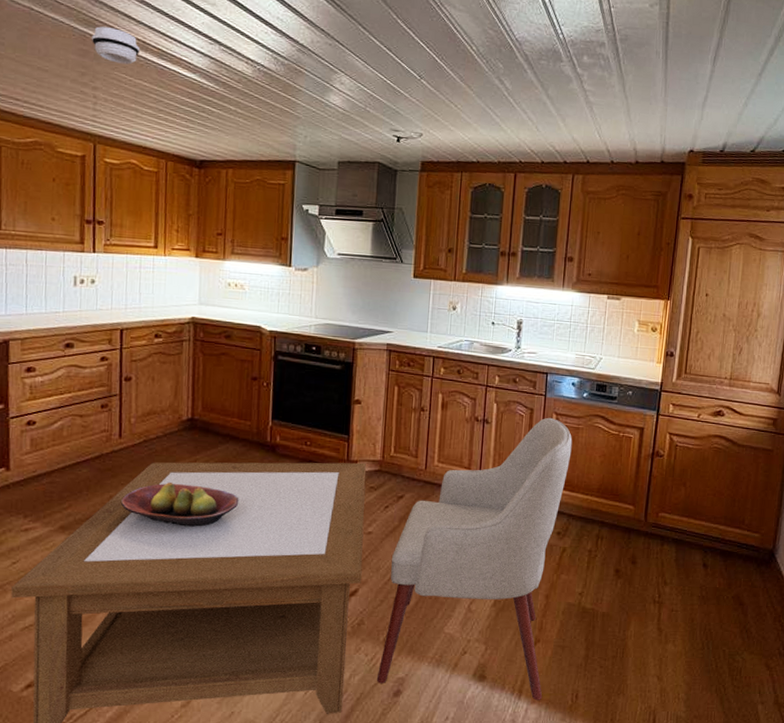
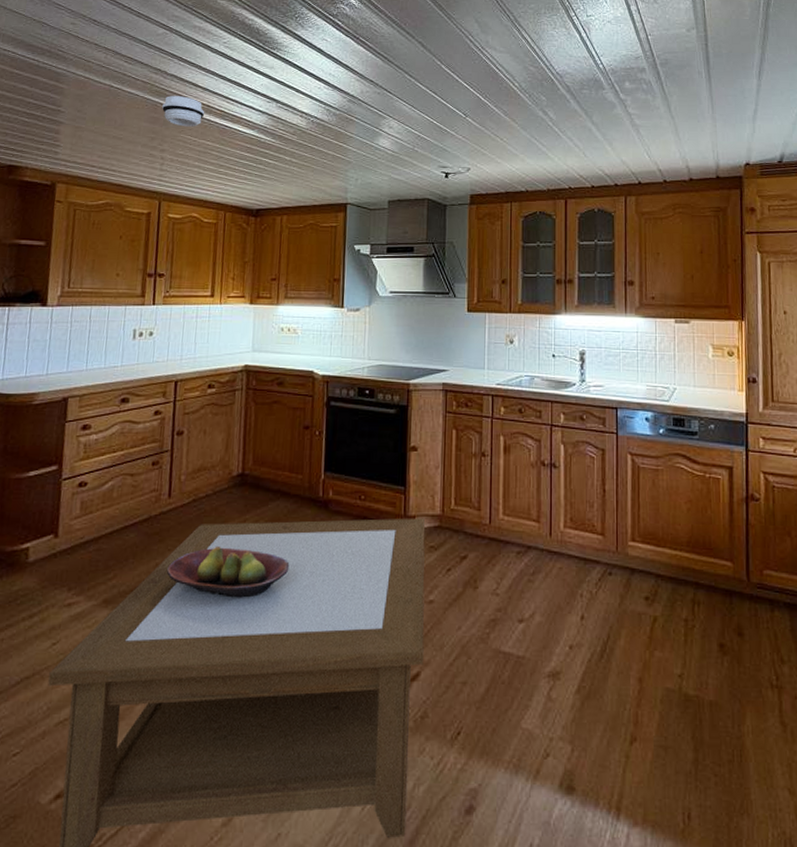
chair: present [376,417,573,700] -> none [444,458,653,821]

